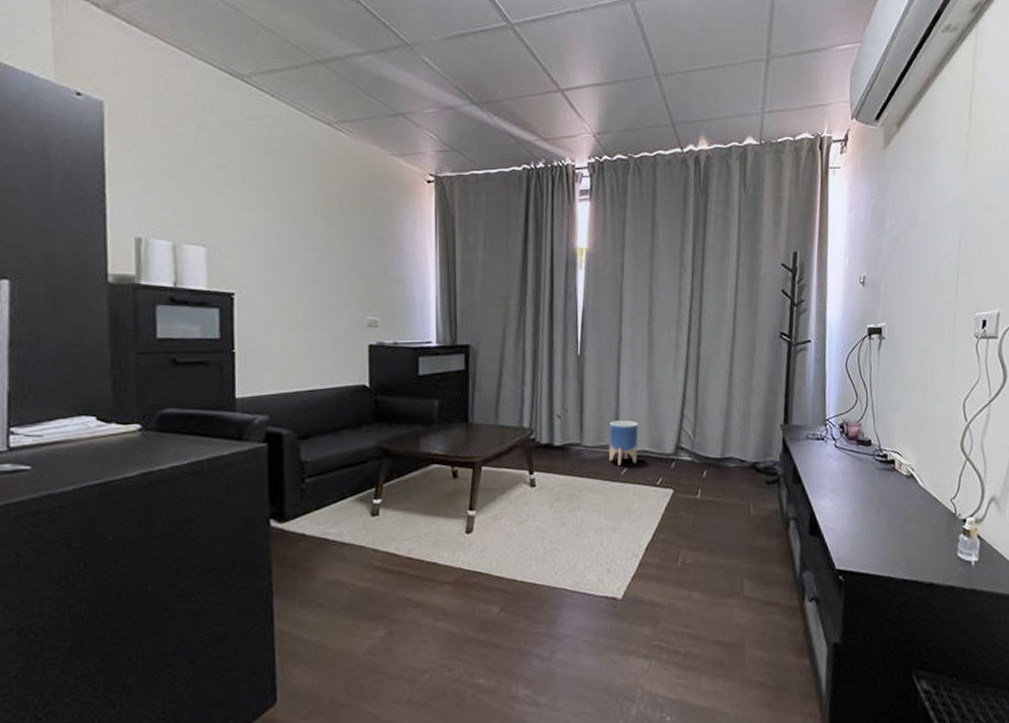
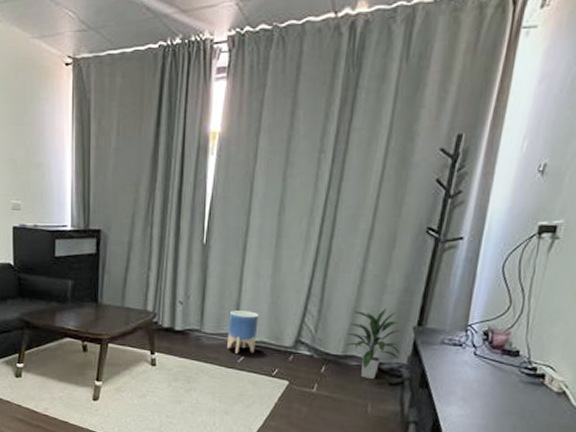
indoor plant: none [723,408,773,479] -> present [345,308,402,379]

